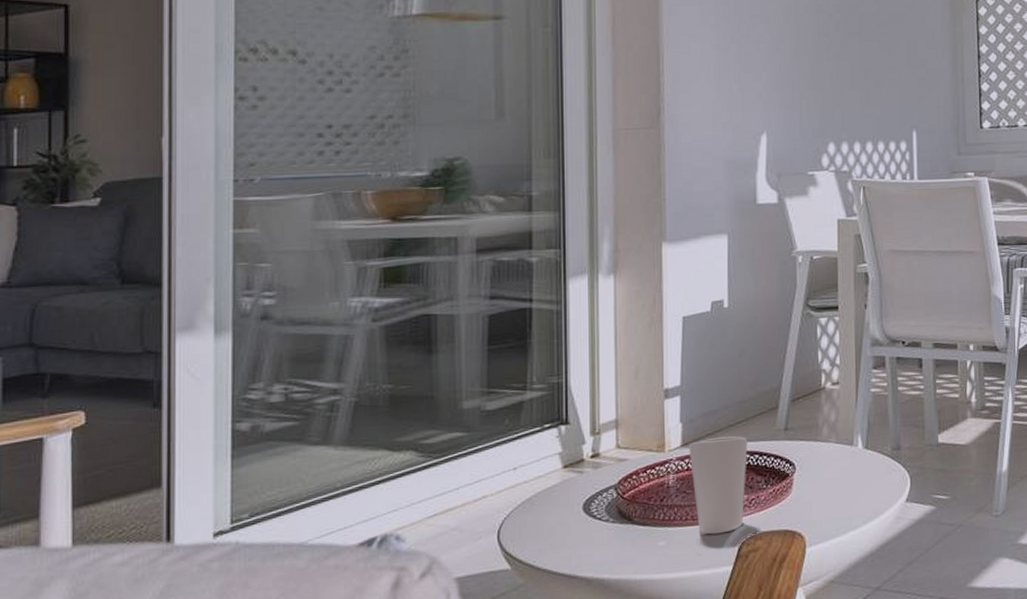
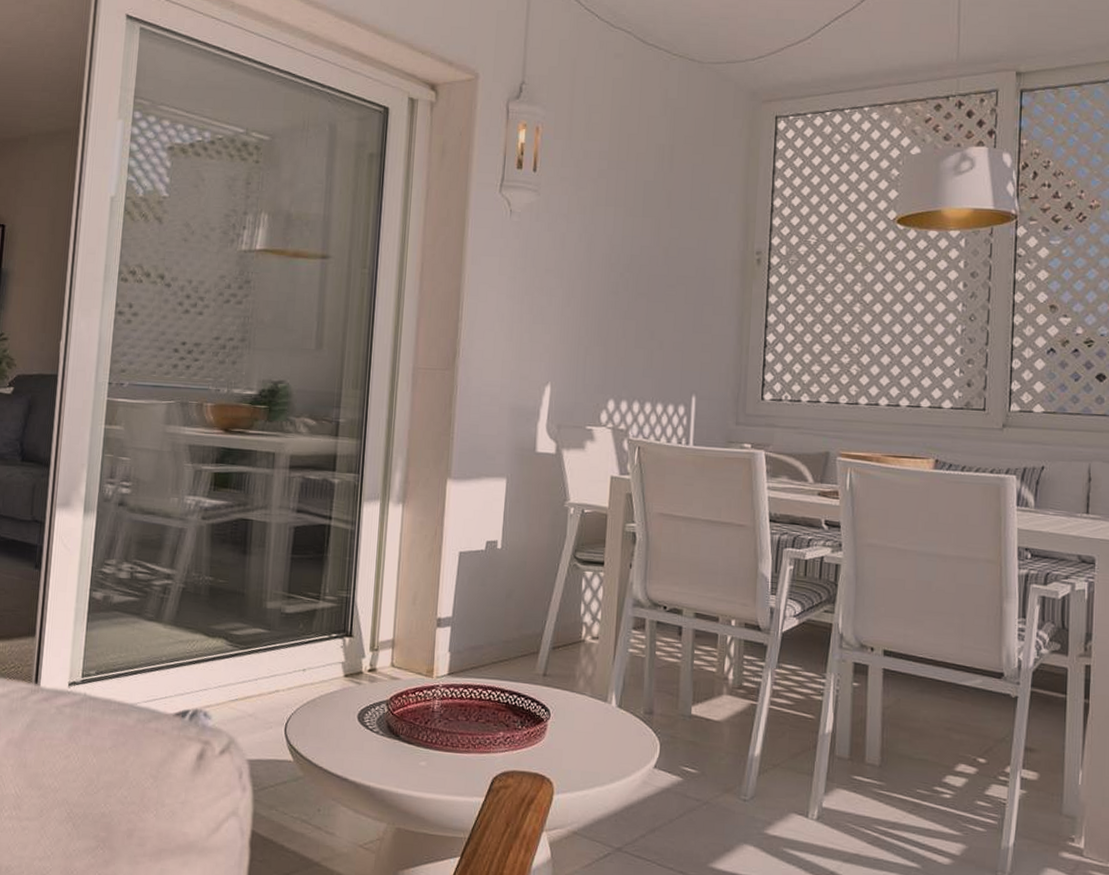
cup: present [689,436,748,535] -> none [454,671,509,765]

